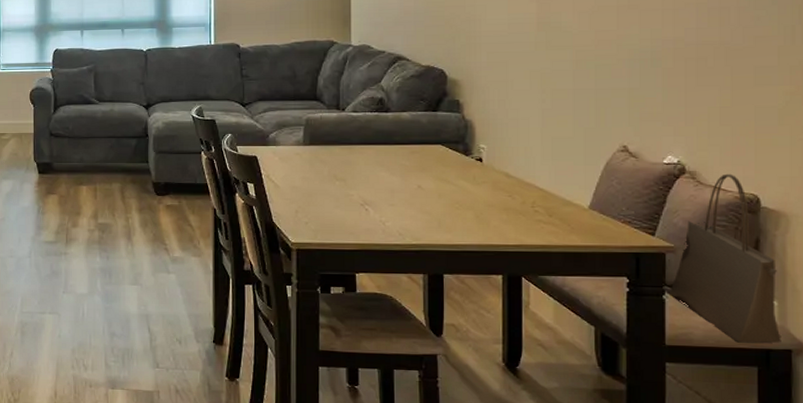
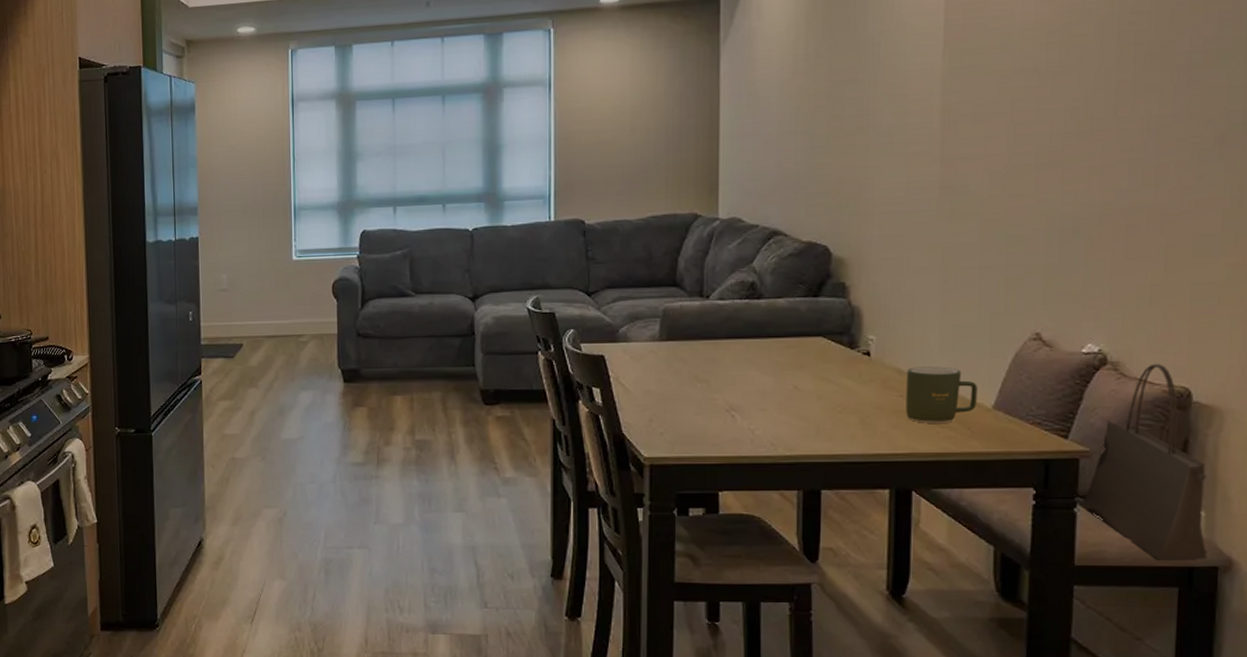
mug: none [514,172,575,220] -> present [906,366,977,423]

